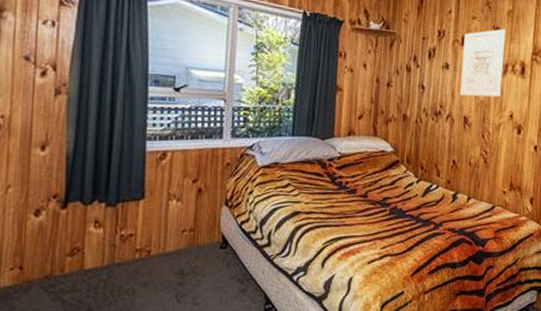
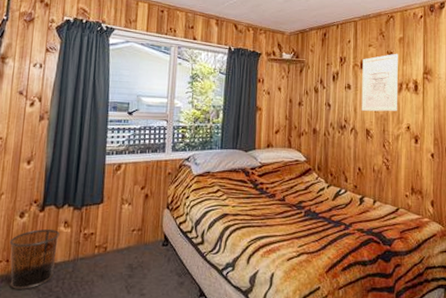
waste bin: none [22,229,89,301] -> present [9,229,60,289]

